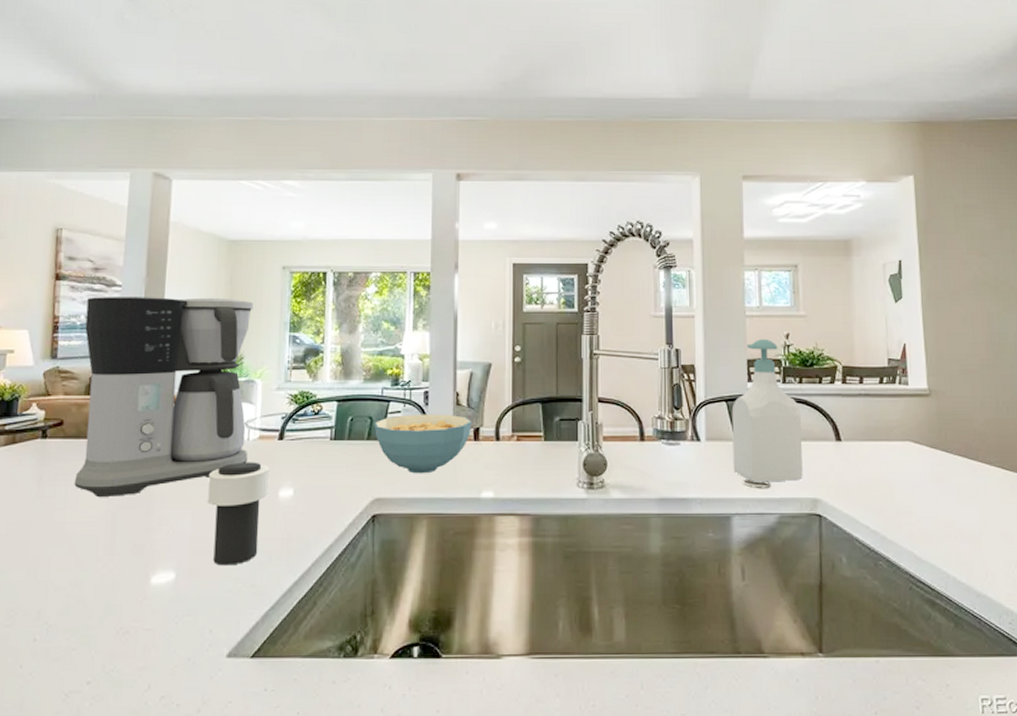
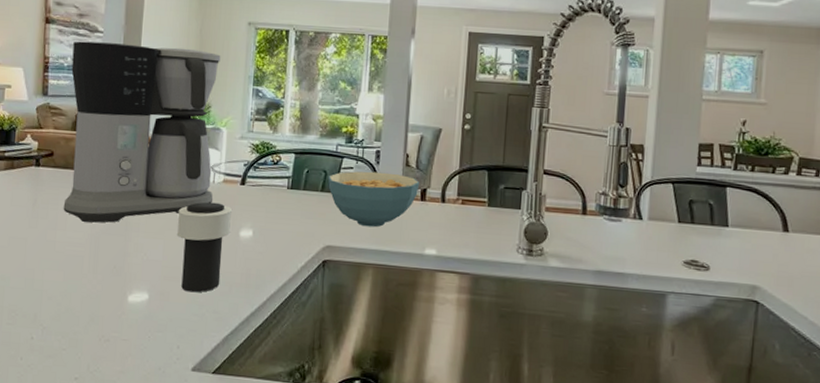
soap bottle: present [731,338,803,482] -> none [673,123,749,267]

